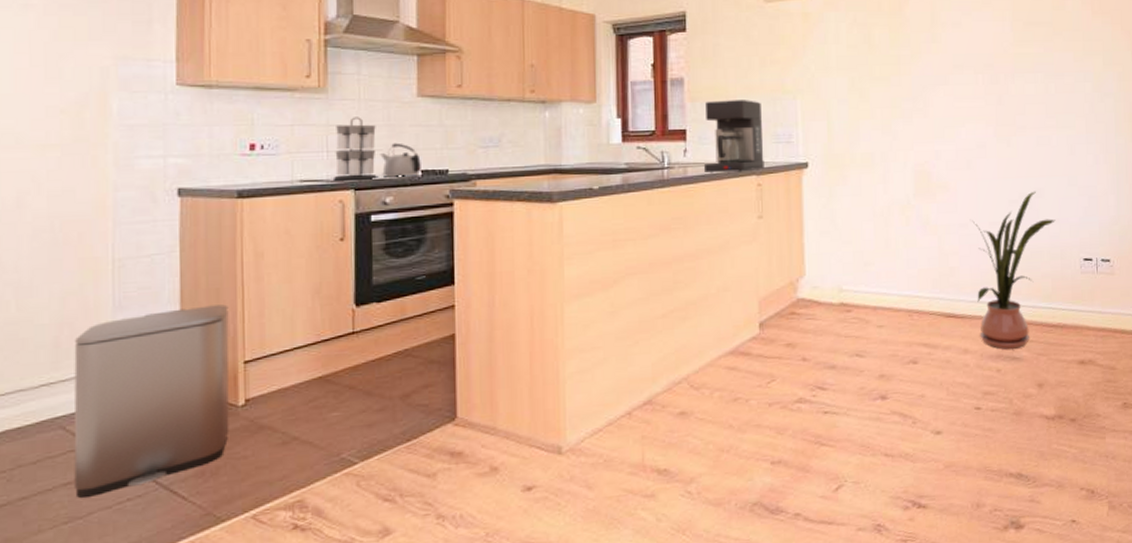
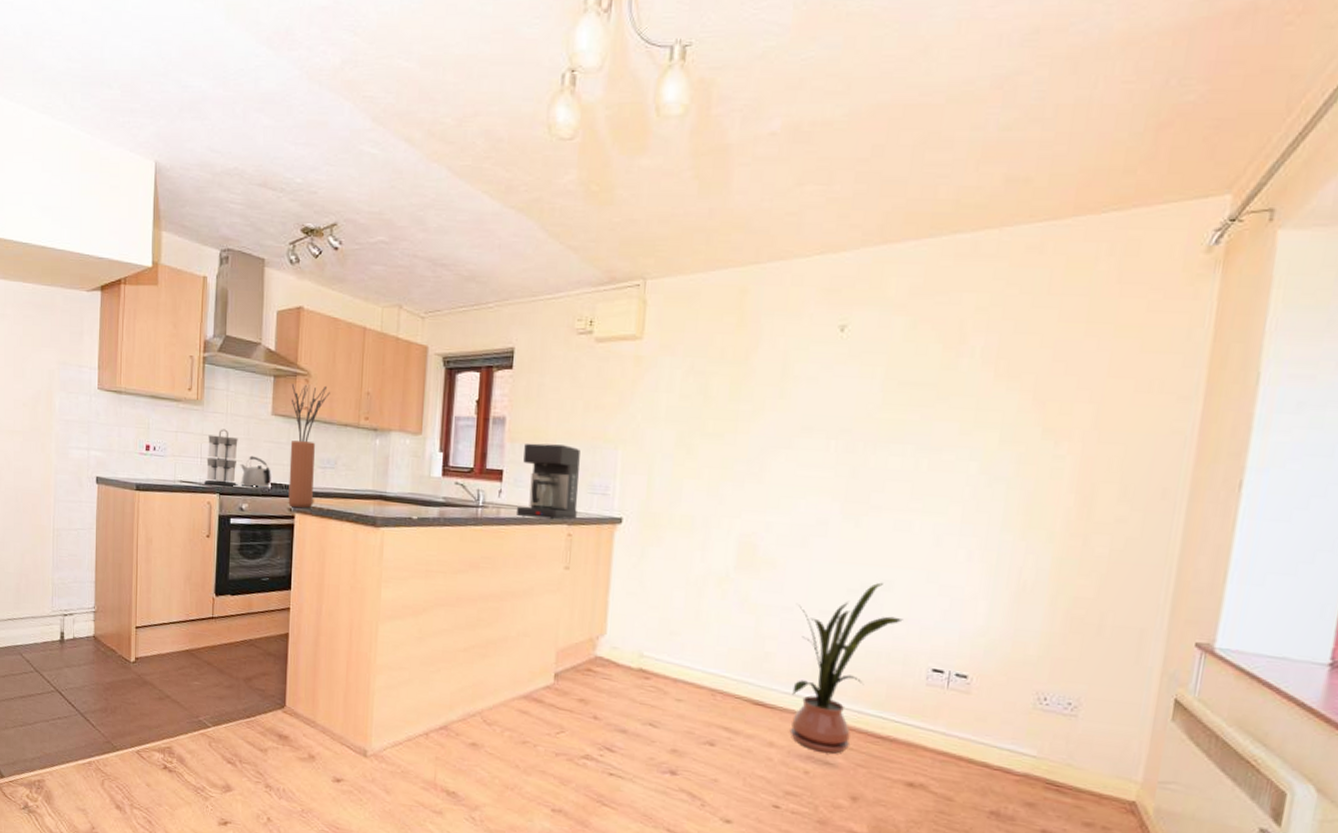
pedal bin: present [73,304,229,498] -> none [27,576,127,710]
vase: none [440,61,488,194] -> present [288,383,330,509]

